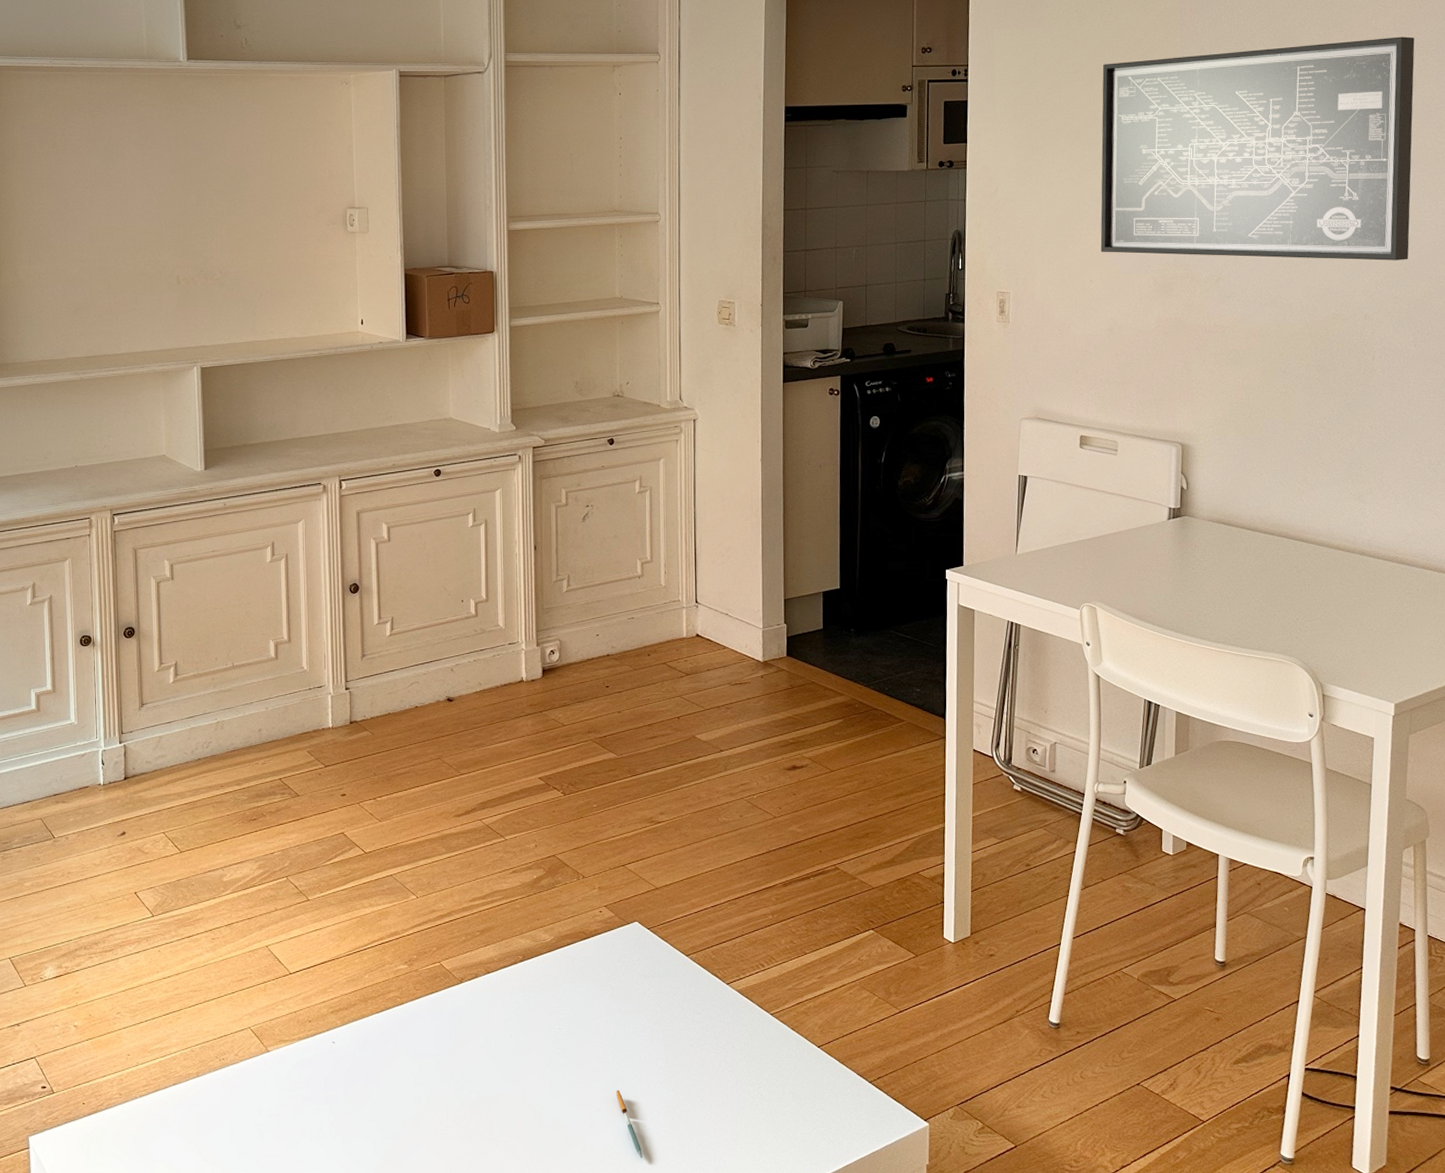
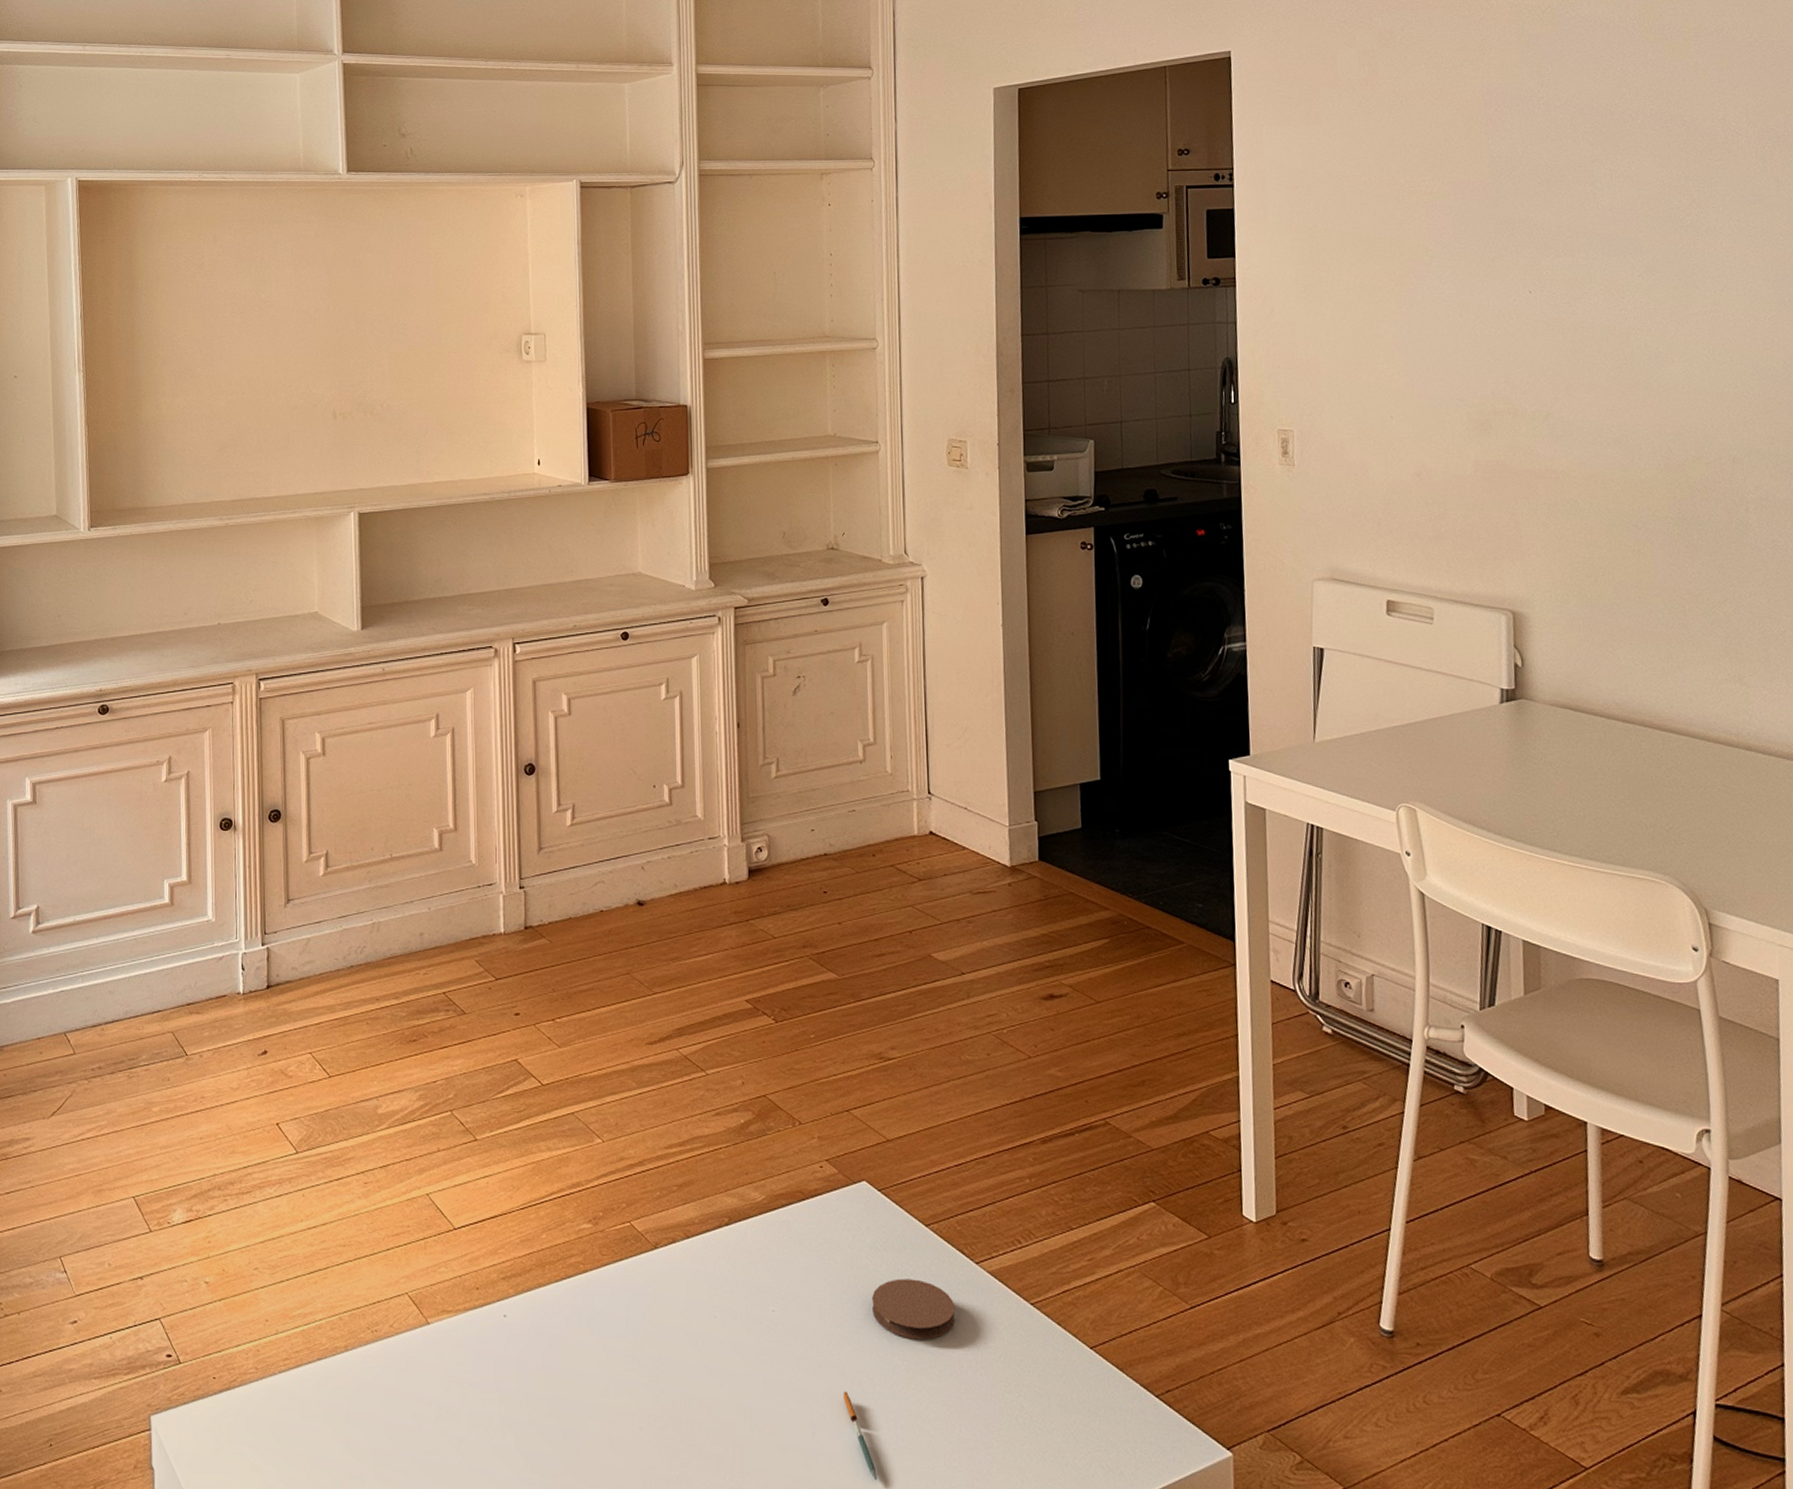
coaster: none [641,998,710,1047] -> present [872,1278,956,1340]
wall art: present [1100,36,1415,261] -> none [1393,129,1784,393]

